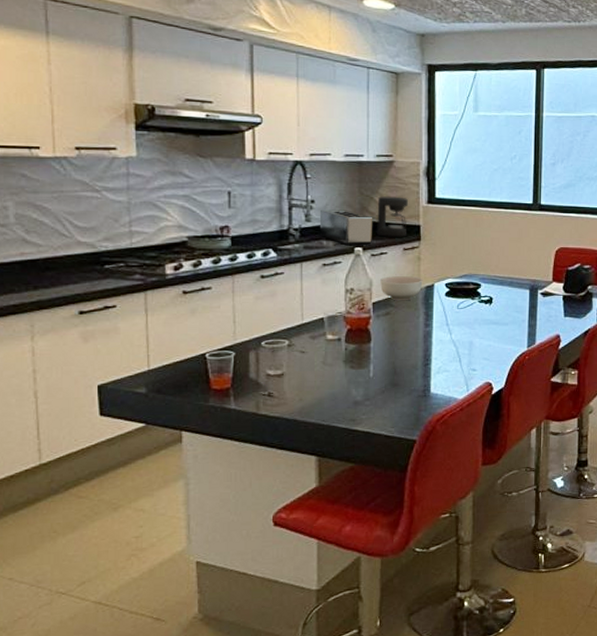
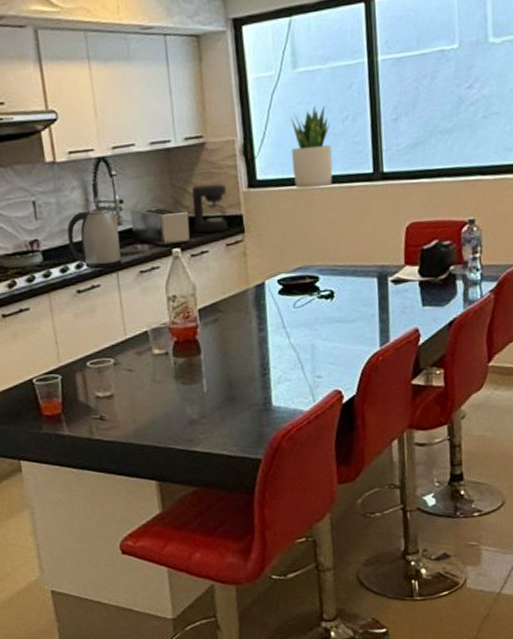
kettle: none [258,205,308,259] -> present [67,208,121,270]
bowl: present [380,276,423,301] -> none [204,275,252,305]
planter: none [466,144,501,210] -> present [291,105,333,189]

